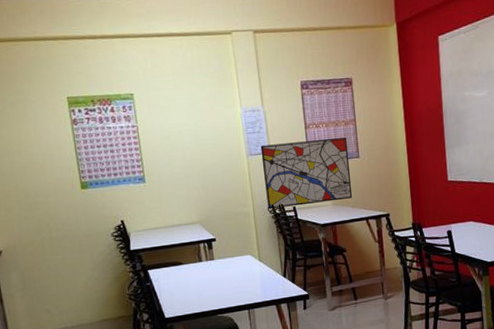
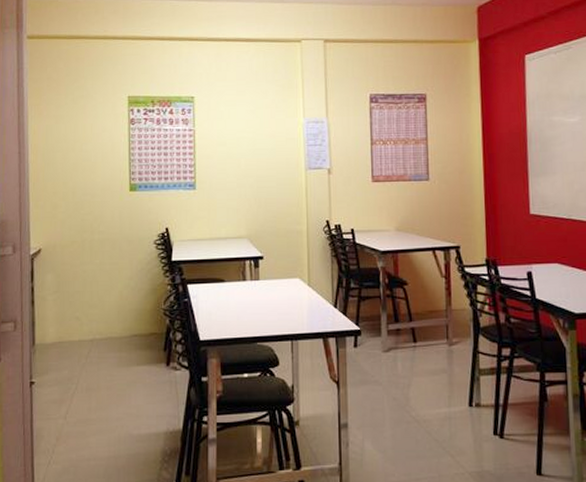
wall art: present [260,137,353,210] -> none [321,157,419,230]

